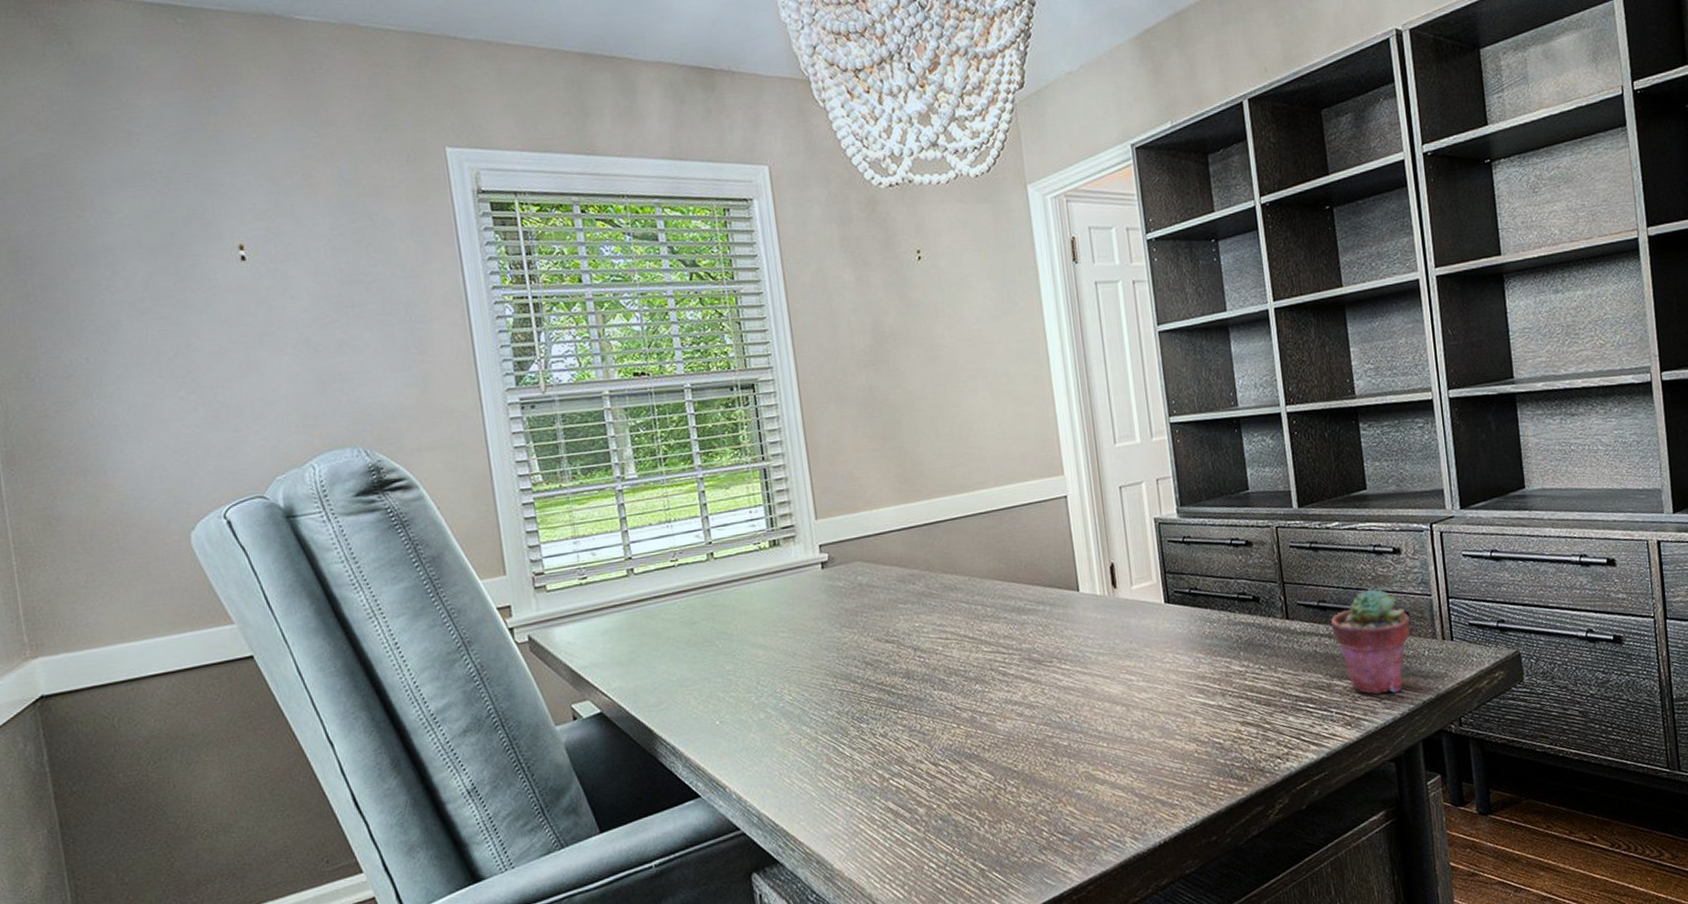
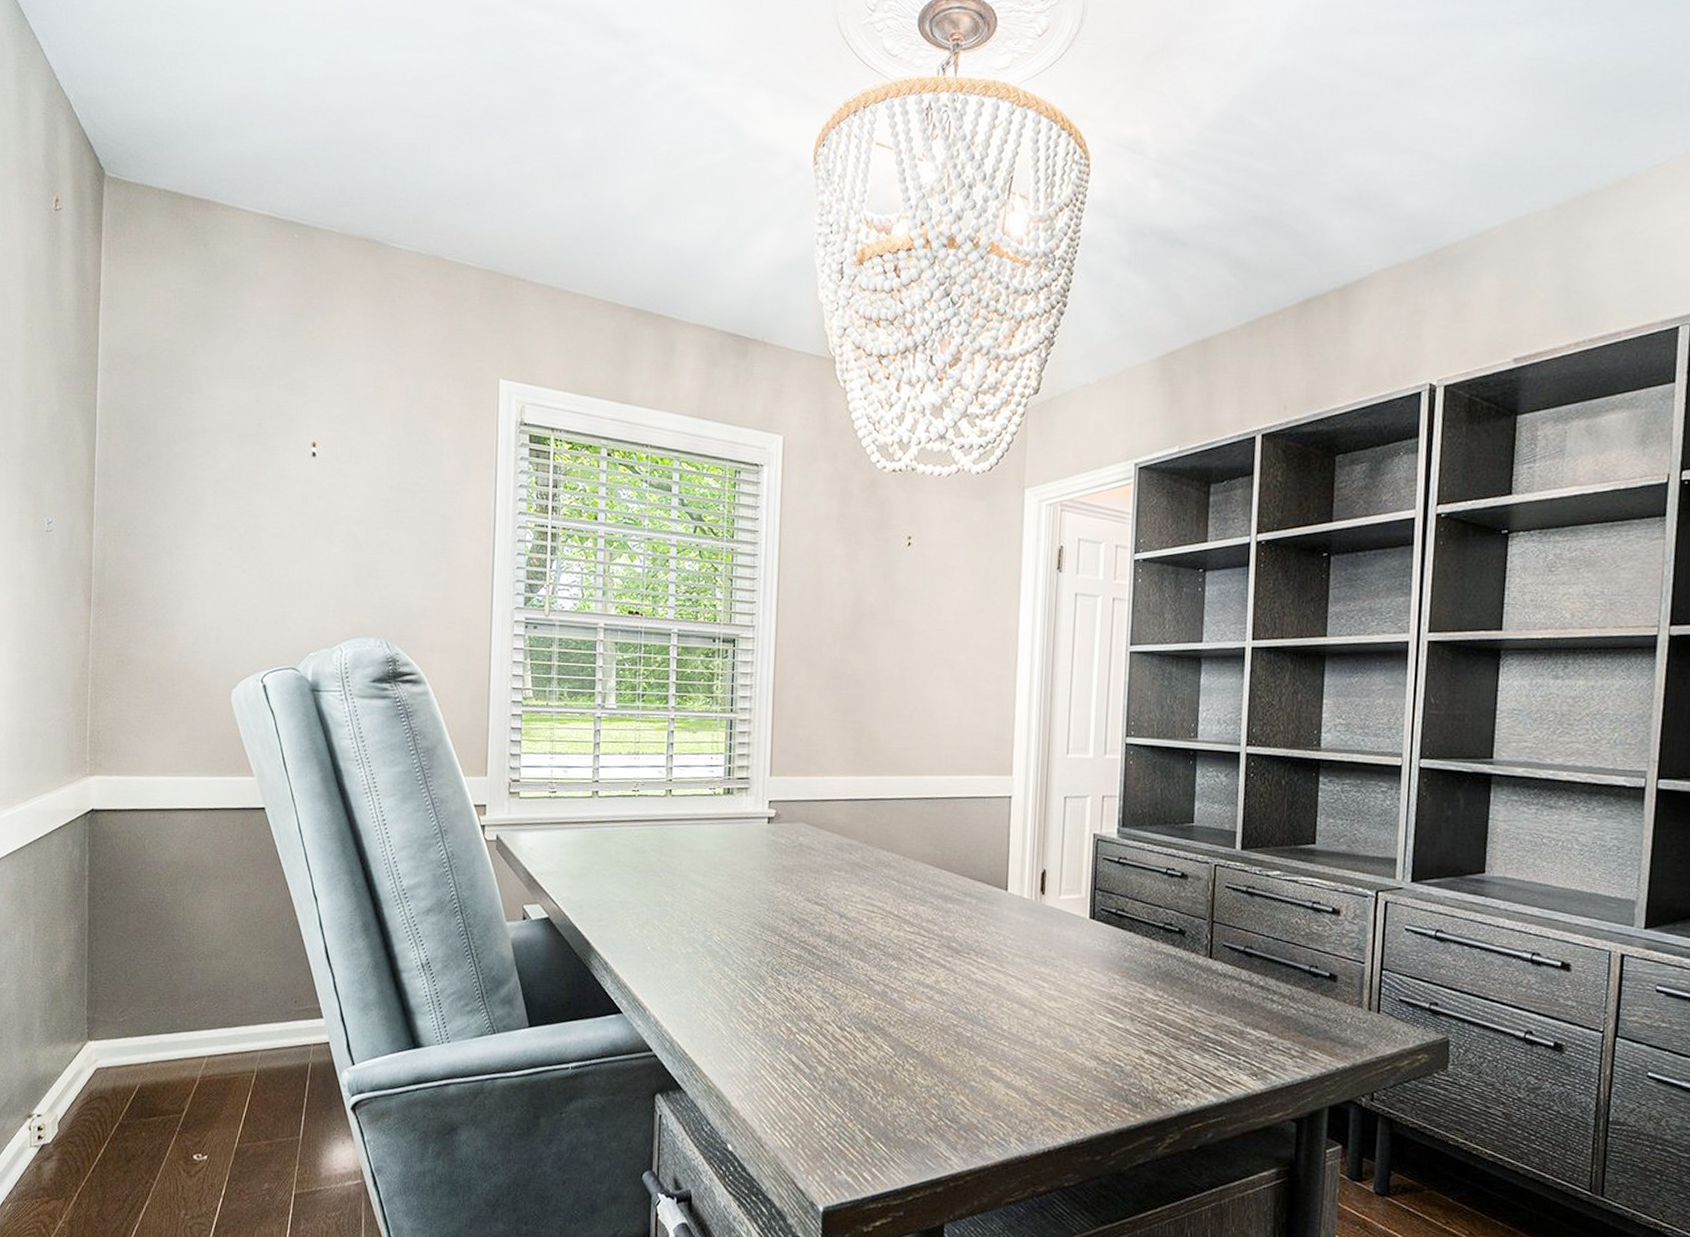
potted succulent: present [1330,588,1411,695] -> none [1253,943,1337,1053]

